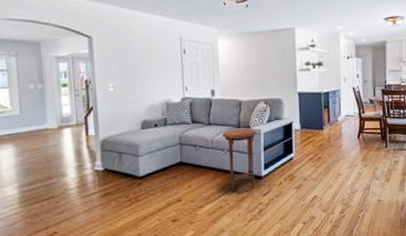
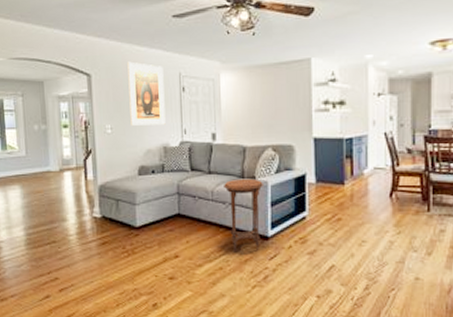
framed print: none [130,26,168,84] -> present [127,61,166,126]

